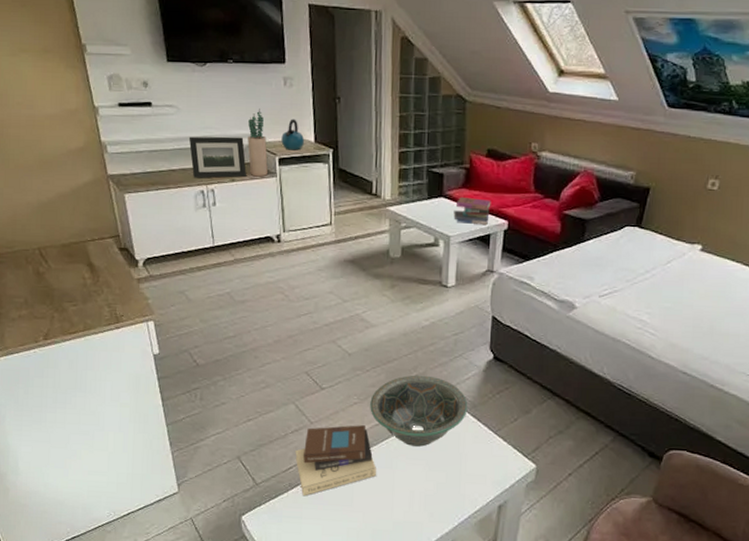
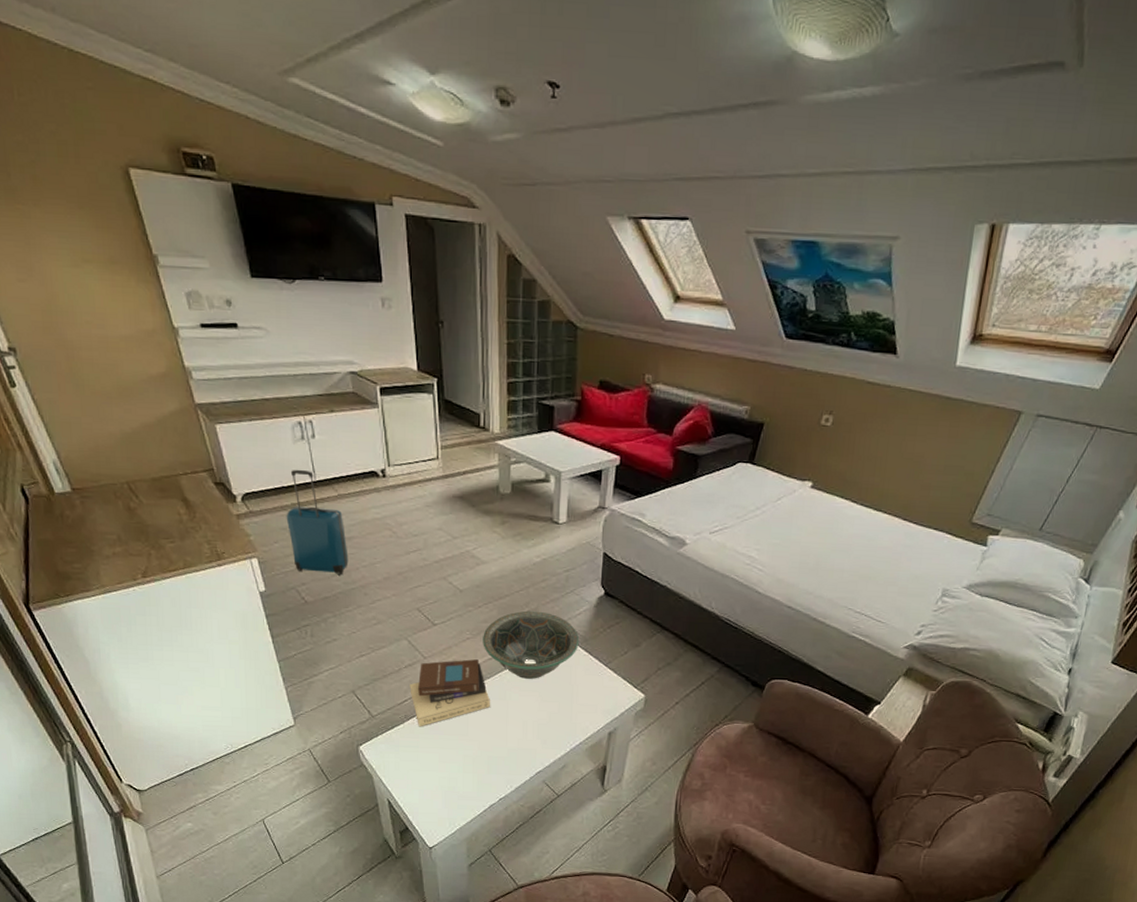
suitcase: none [184,235,241,338] -> present [286,469,349,576]
picture frame: present [188,136,246,178] -> none [281,362,346,409]
vase: present [247,109,269,177] -> none [345,333,370,408]
kettle: present [281,119,305,150] -> none [382,344,407,379]
books: present [453,196,491,226] -> none [564,430,603,461]

